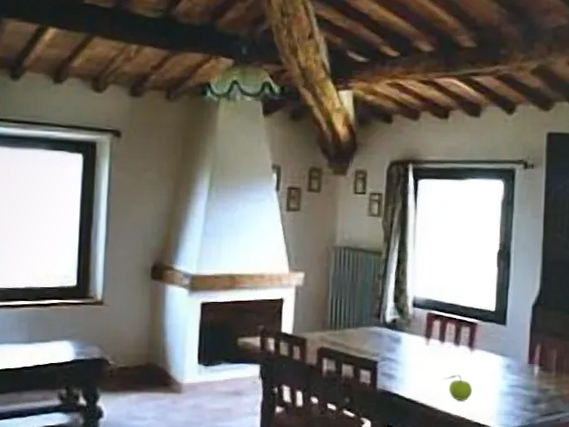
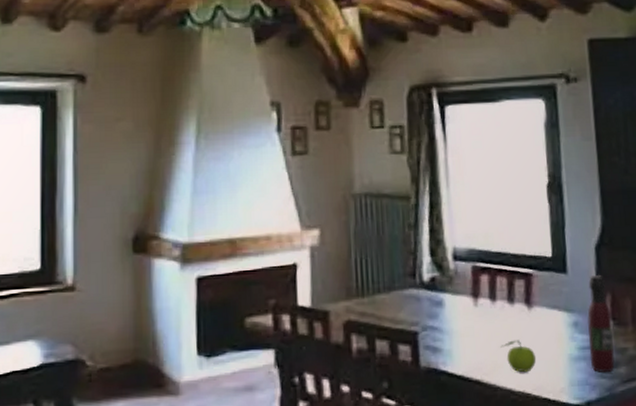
wine bottle: none [517,329,539,407] -> present [587,275,615,372]

